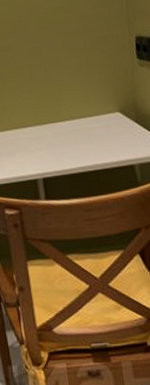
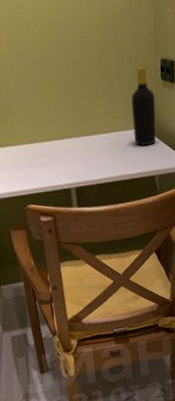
bottle: none [102,46,135,132] -> present [131,66,157,146]

